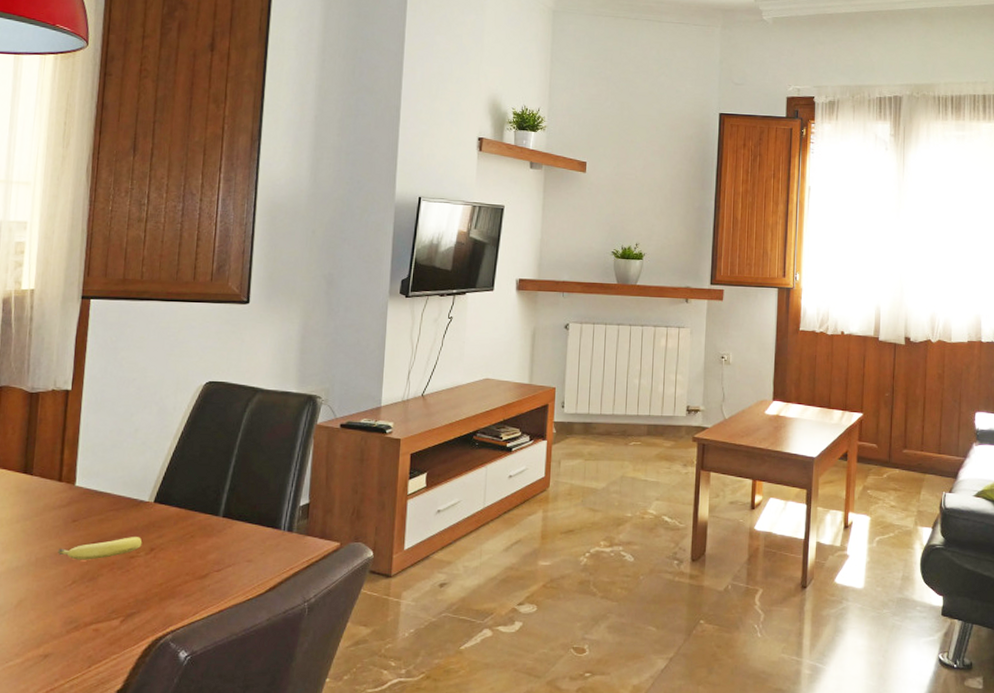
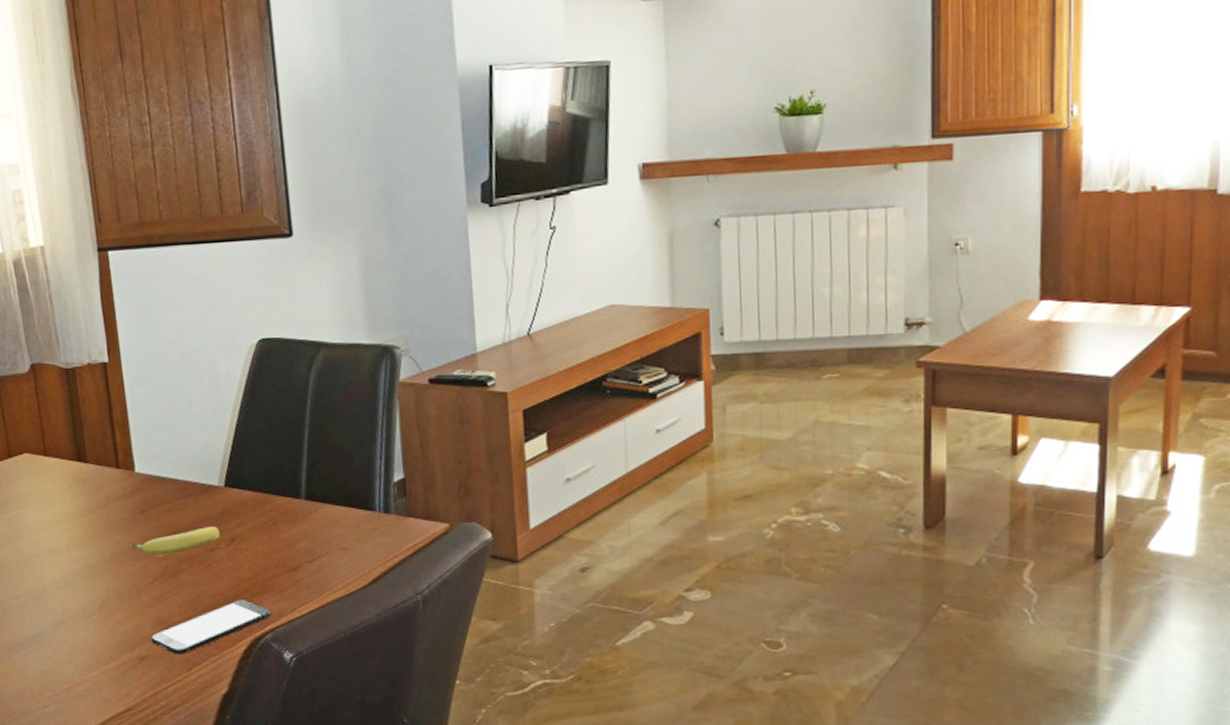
smartphone: none [58,603,176,652] -> present [150,600,272,655]

